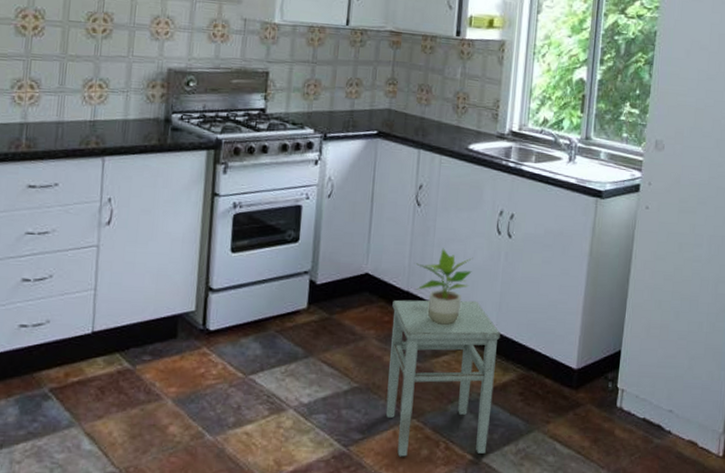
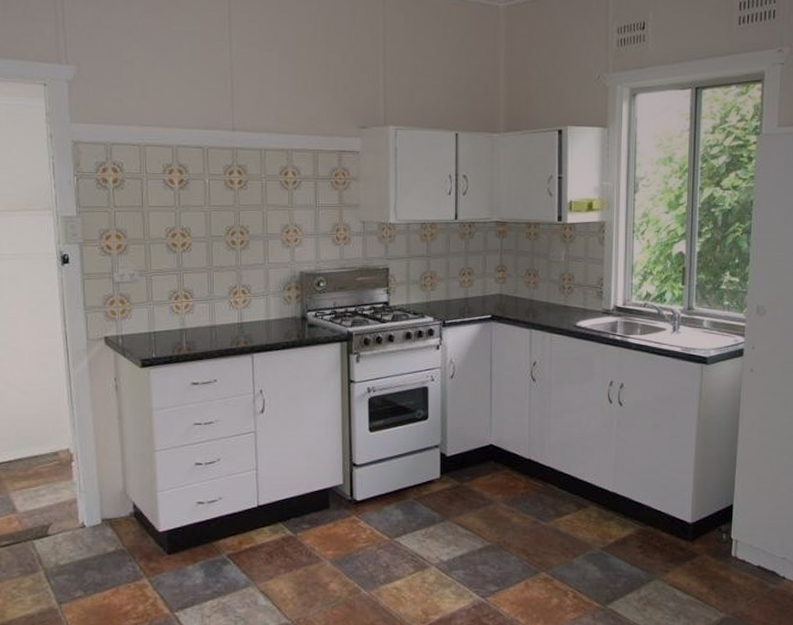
stool: present [385,299,500,457] -> none [516,464,617,605]
potted plant: present [416,248,473,326] -> none [535,418,588,488]

